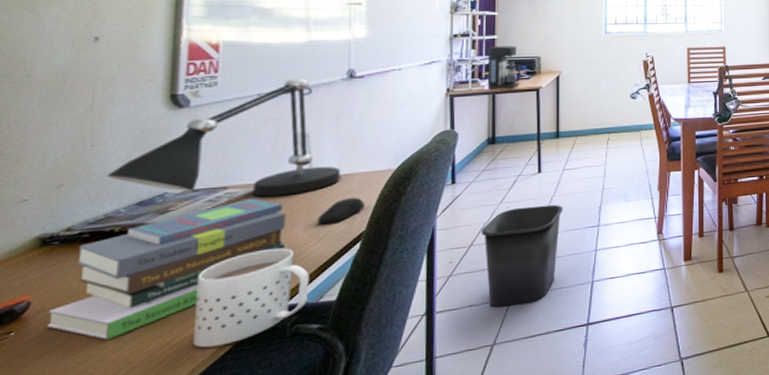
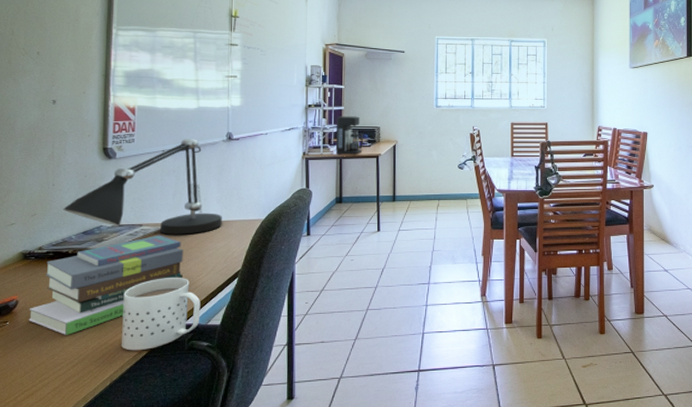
computer mouse: present [317,197,366,224] -> none [206,240,241,260]
waste bin: present [481,204,563,308] -> none [330,260,398,346]

